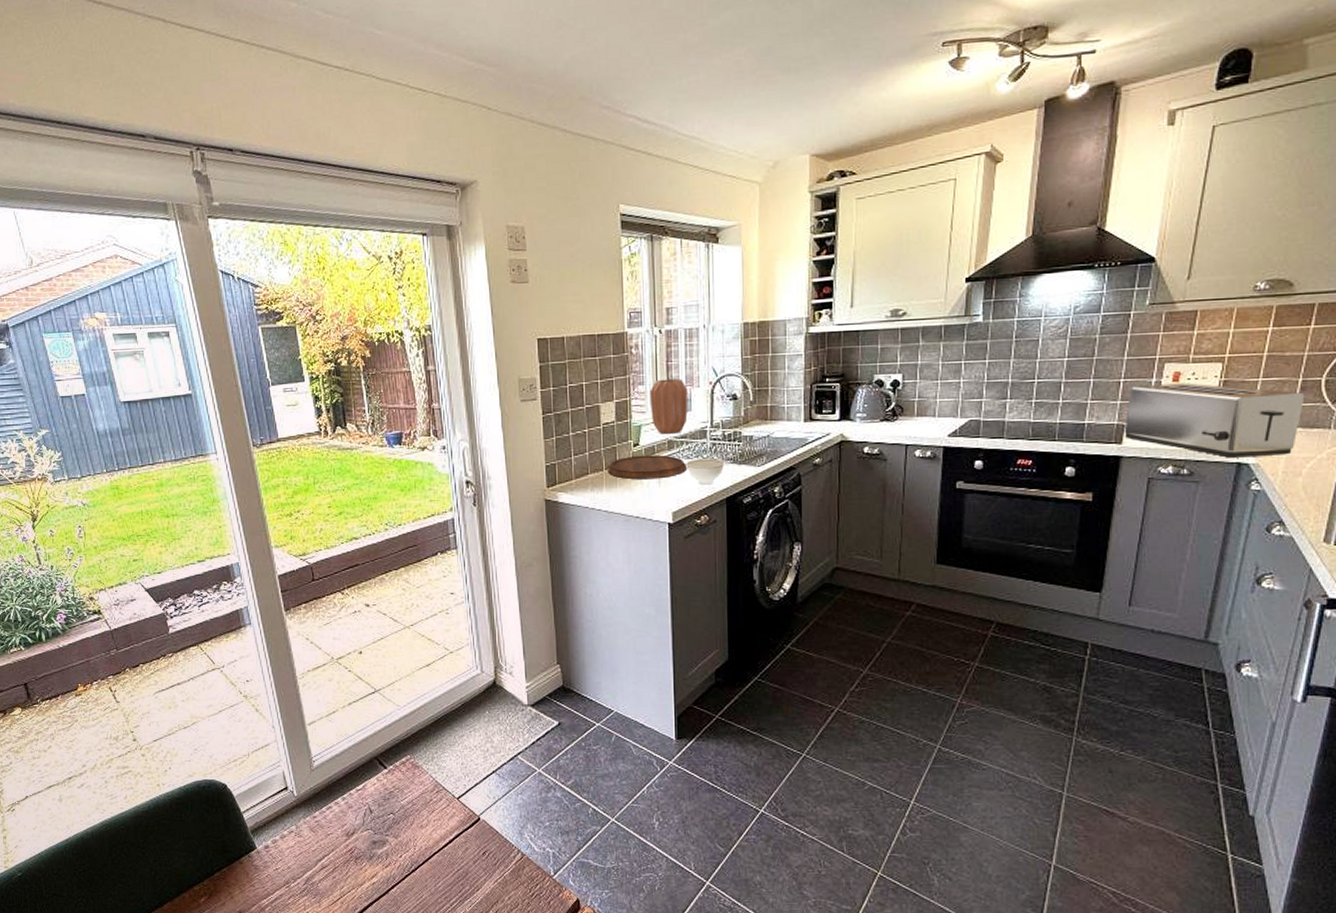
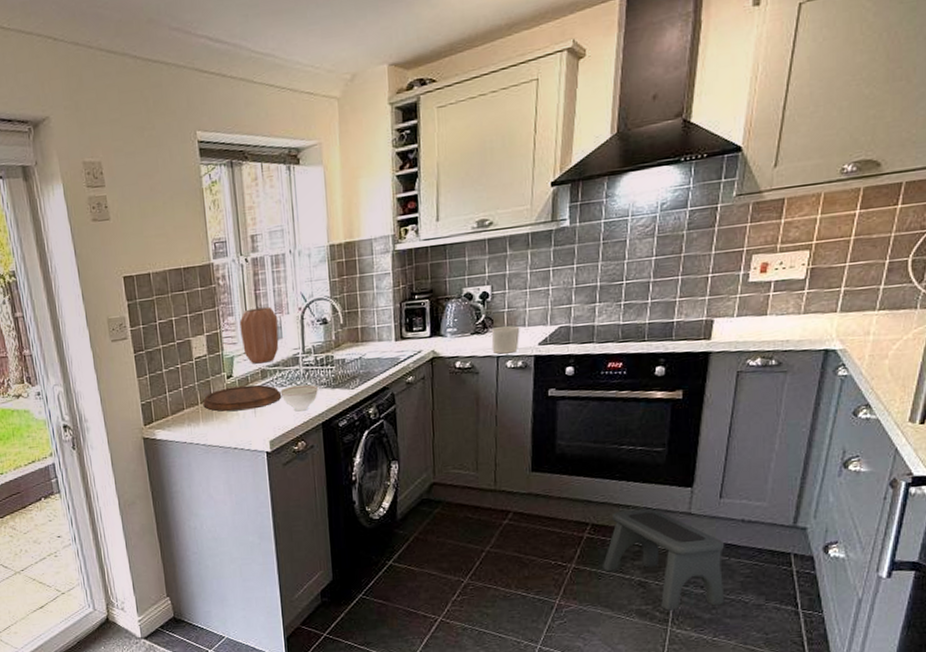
mug: none [900,415,930,443] -> present [491,325,520,354]
step stool: none [1007,610,1134,719] -> present [603,508,725,611]
toaster: present [1124,383,1305,458] -> none [713,273,892,346]

